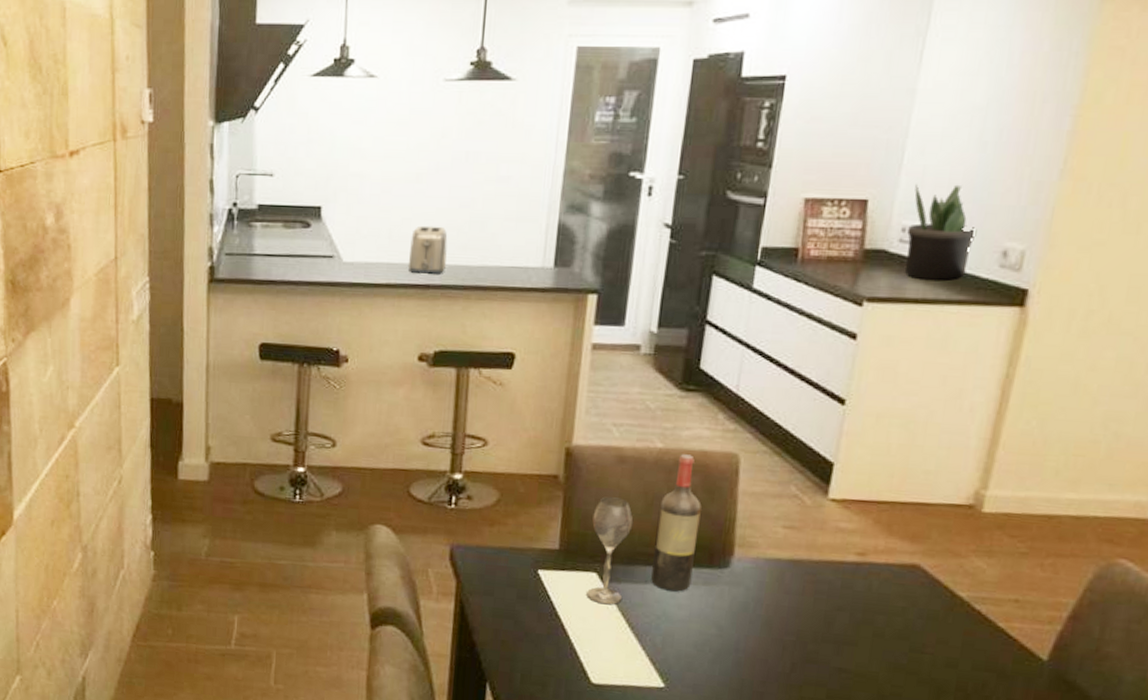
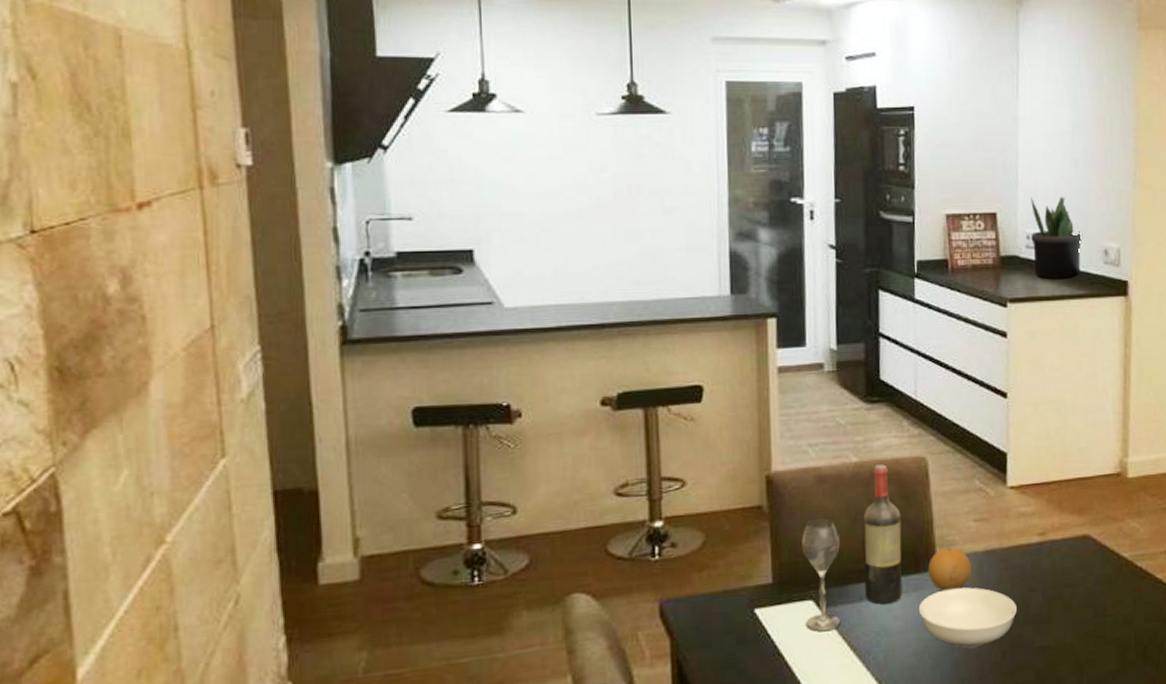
toaster: present [407,225,448,276] -> none [578,262,620,313]
bowl: none [705,589,817,654] -> present [918,587,1017,649]
fruit: none [721,548,772,593] -> present [927,547,972,591]

